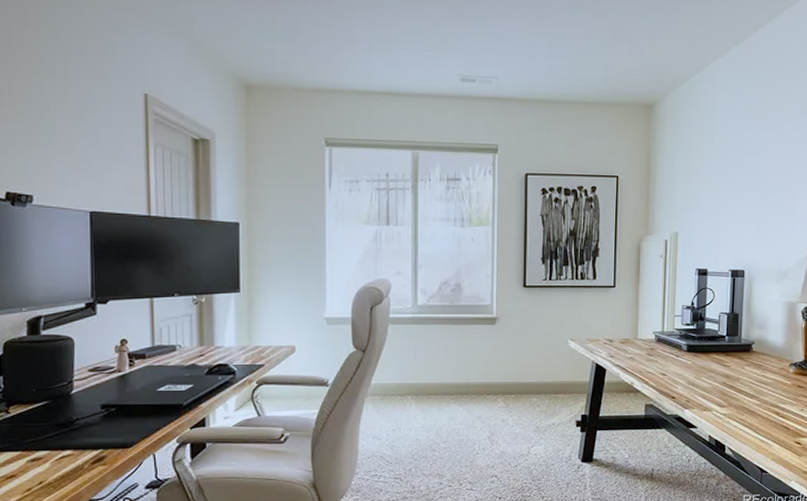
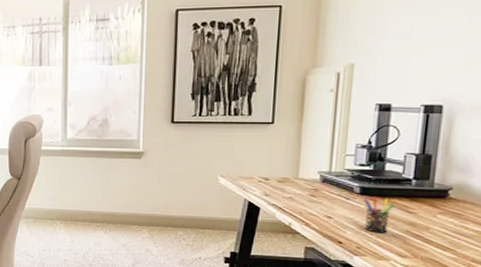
pen holder: none [690,353,714,386] -> present [363,196,395,234]

